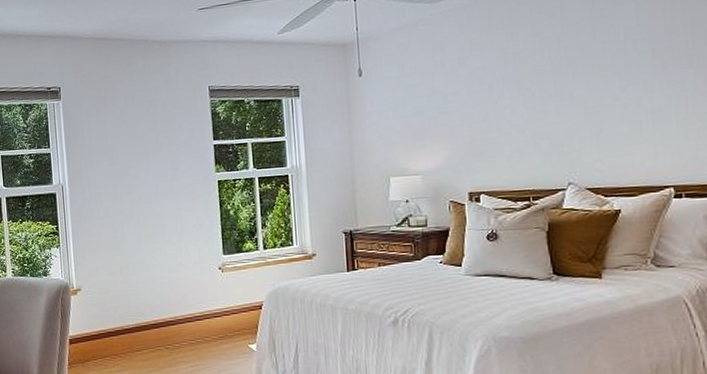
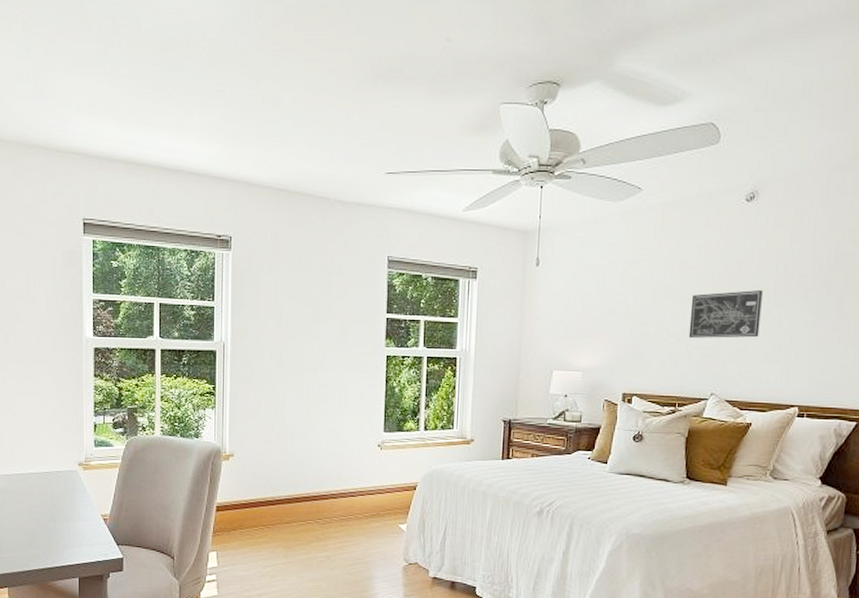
wall art: none [532,70,615,128] -> present [688,290,763,338]

